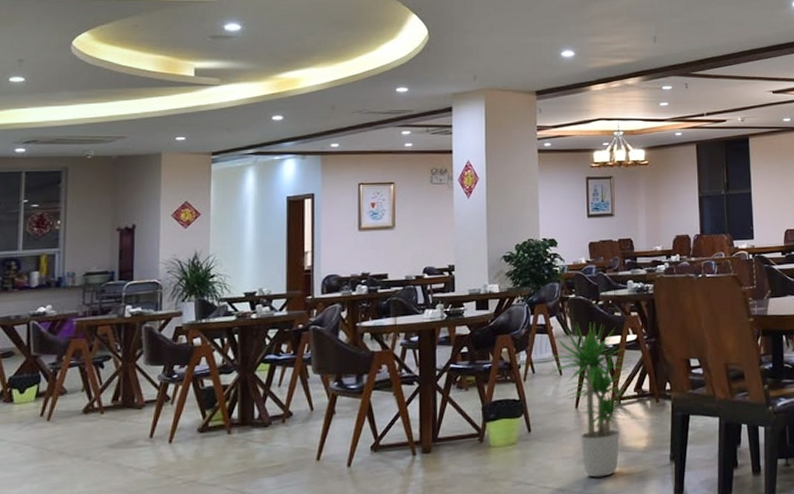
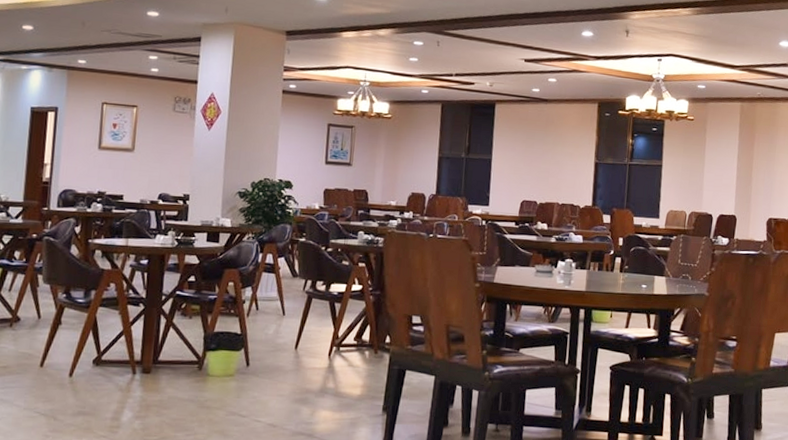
potted plant: present [547,322,636,477] -> none [269,266,356,418]

